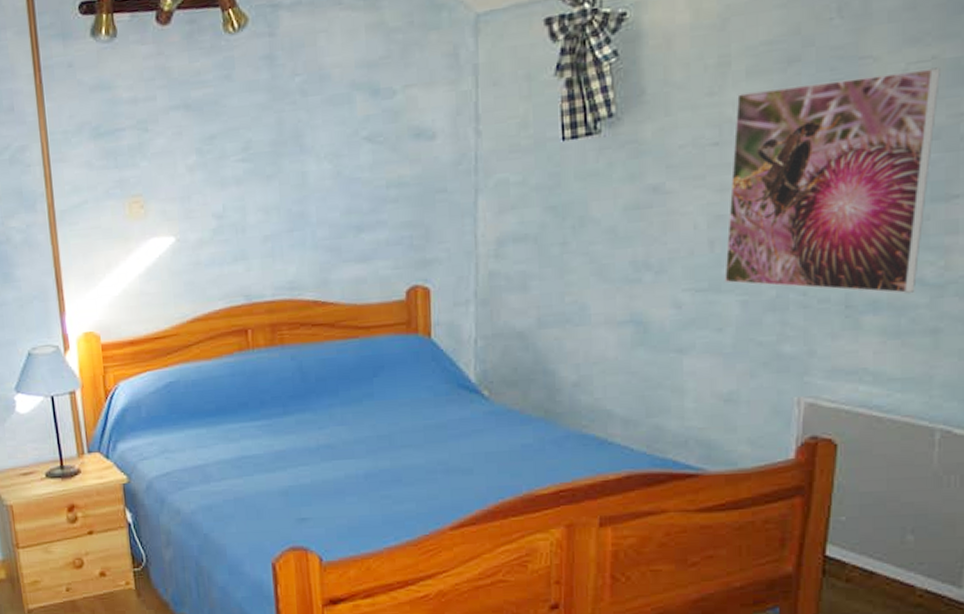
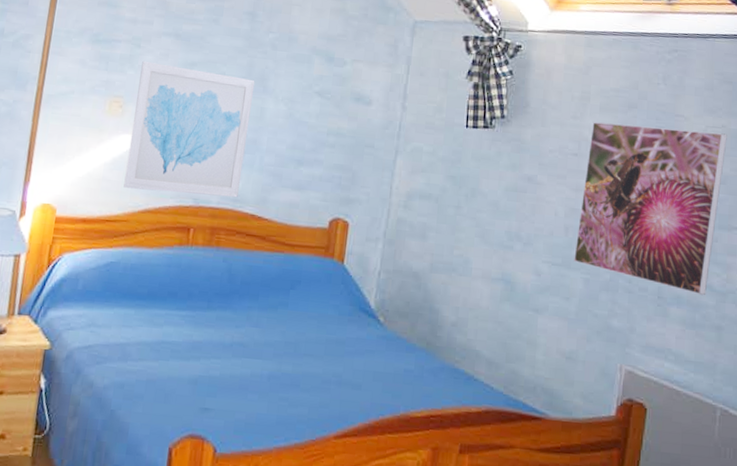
wall art: none [154,139,294,298] -> present [123,61,255,198]

